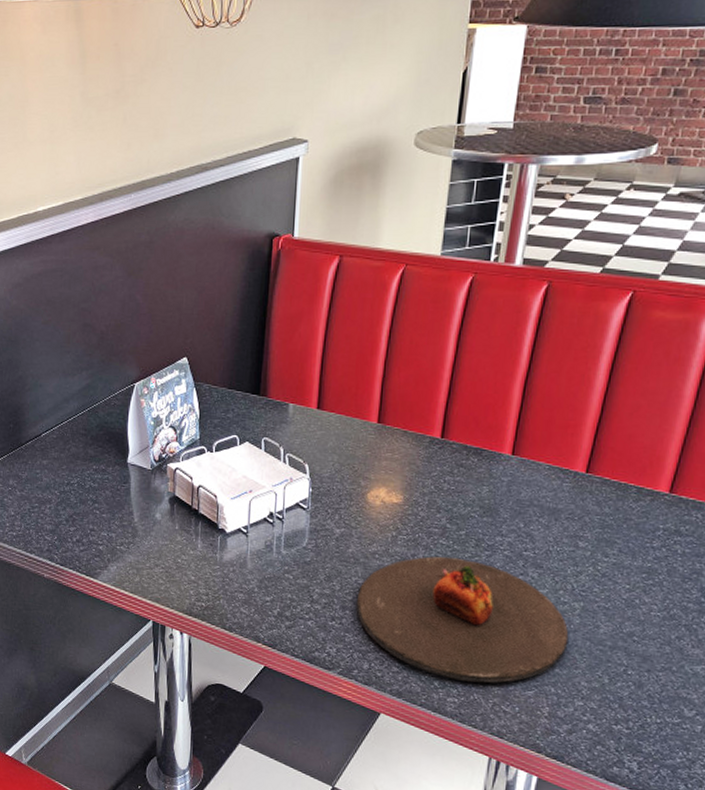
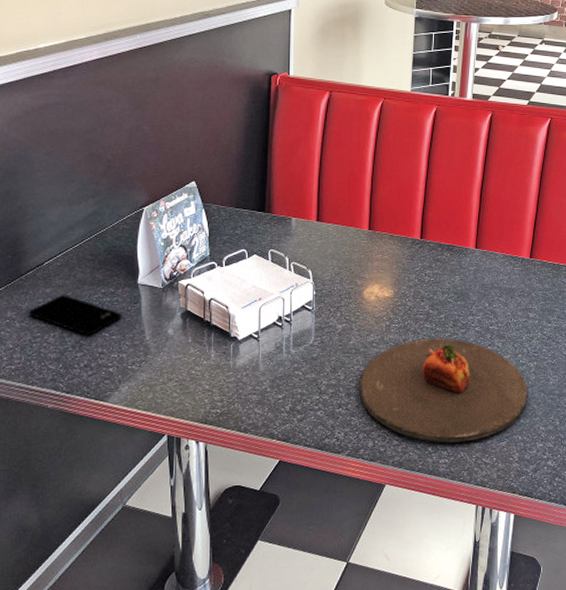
smartphone: none [27,468,113,512] -> present [28,295,123,336]

